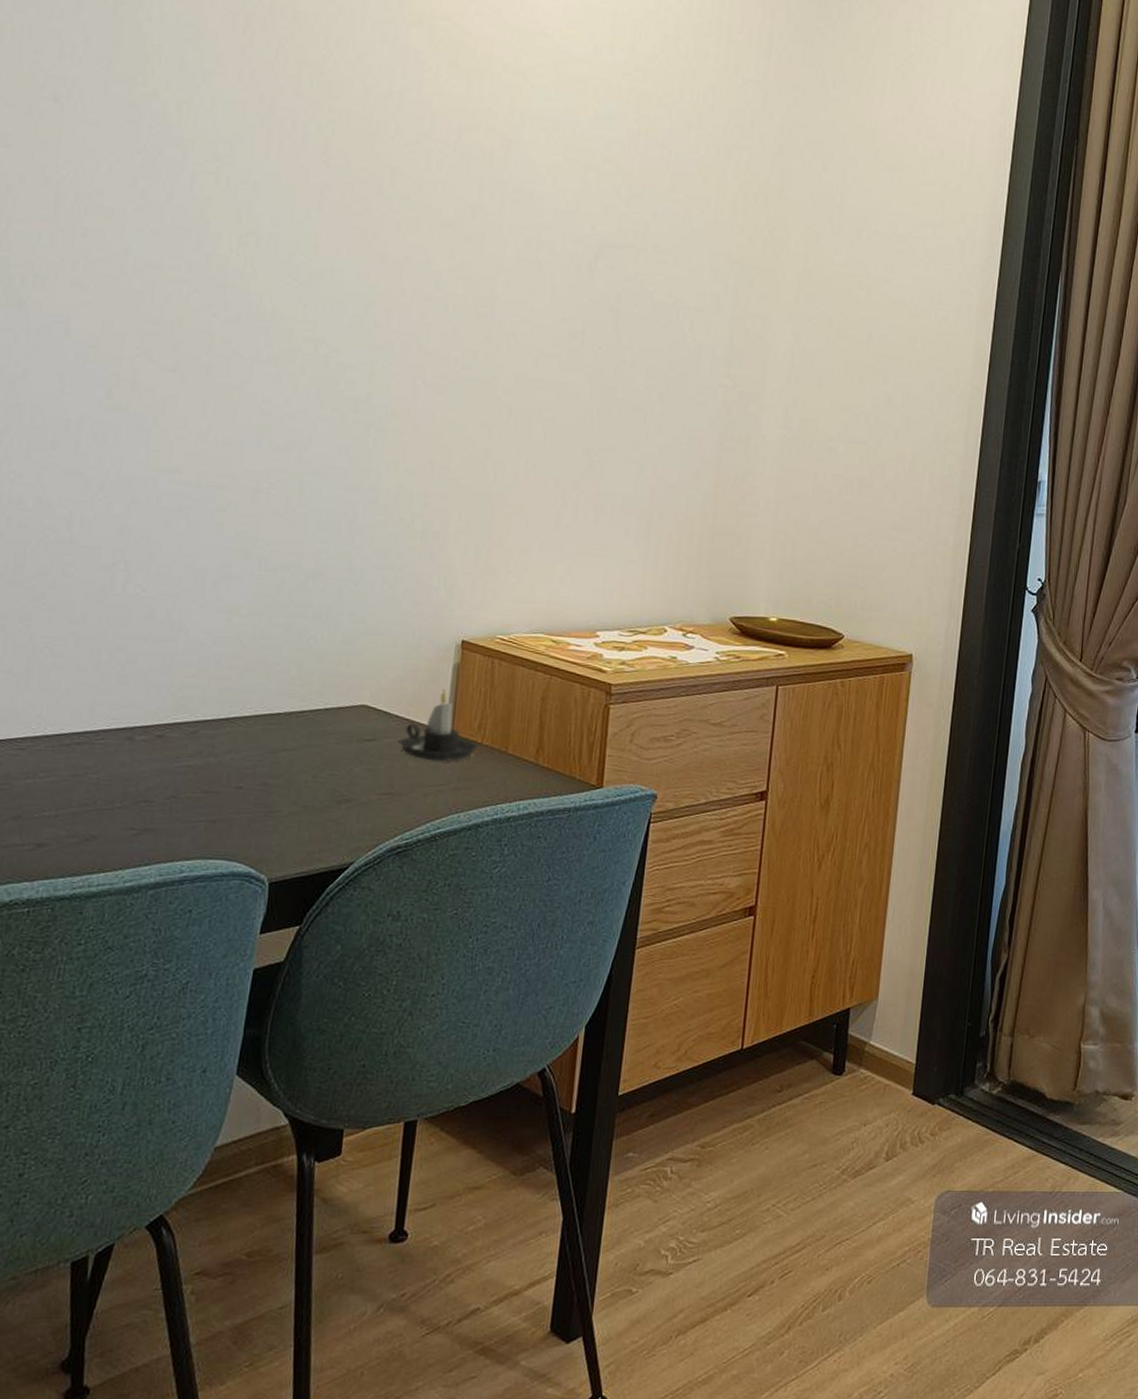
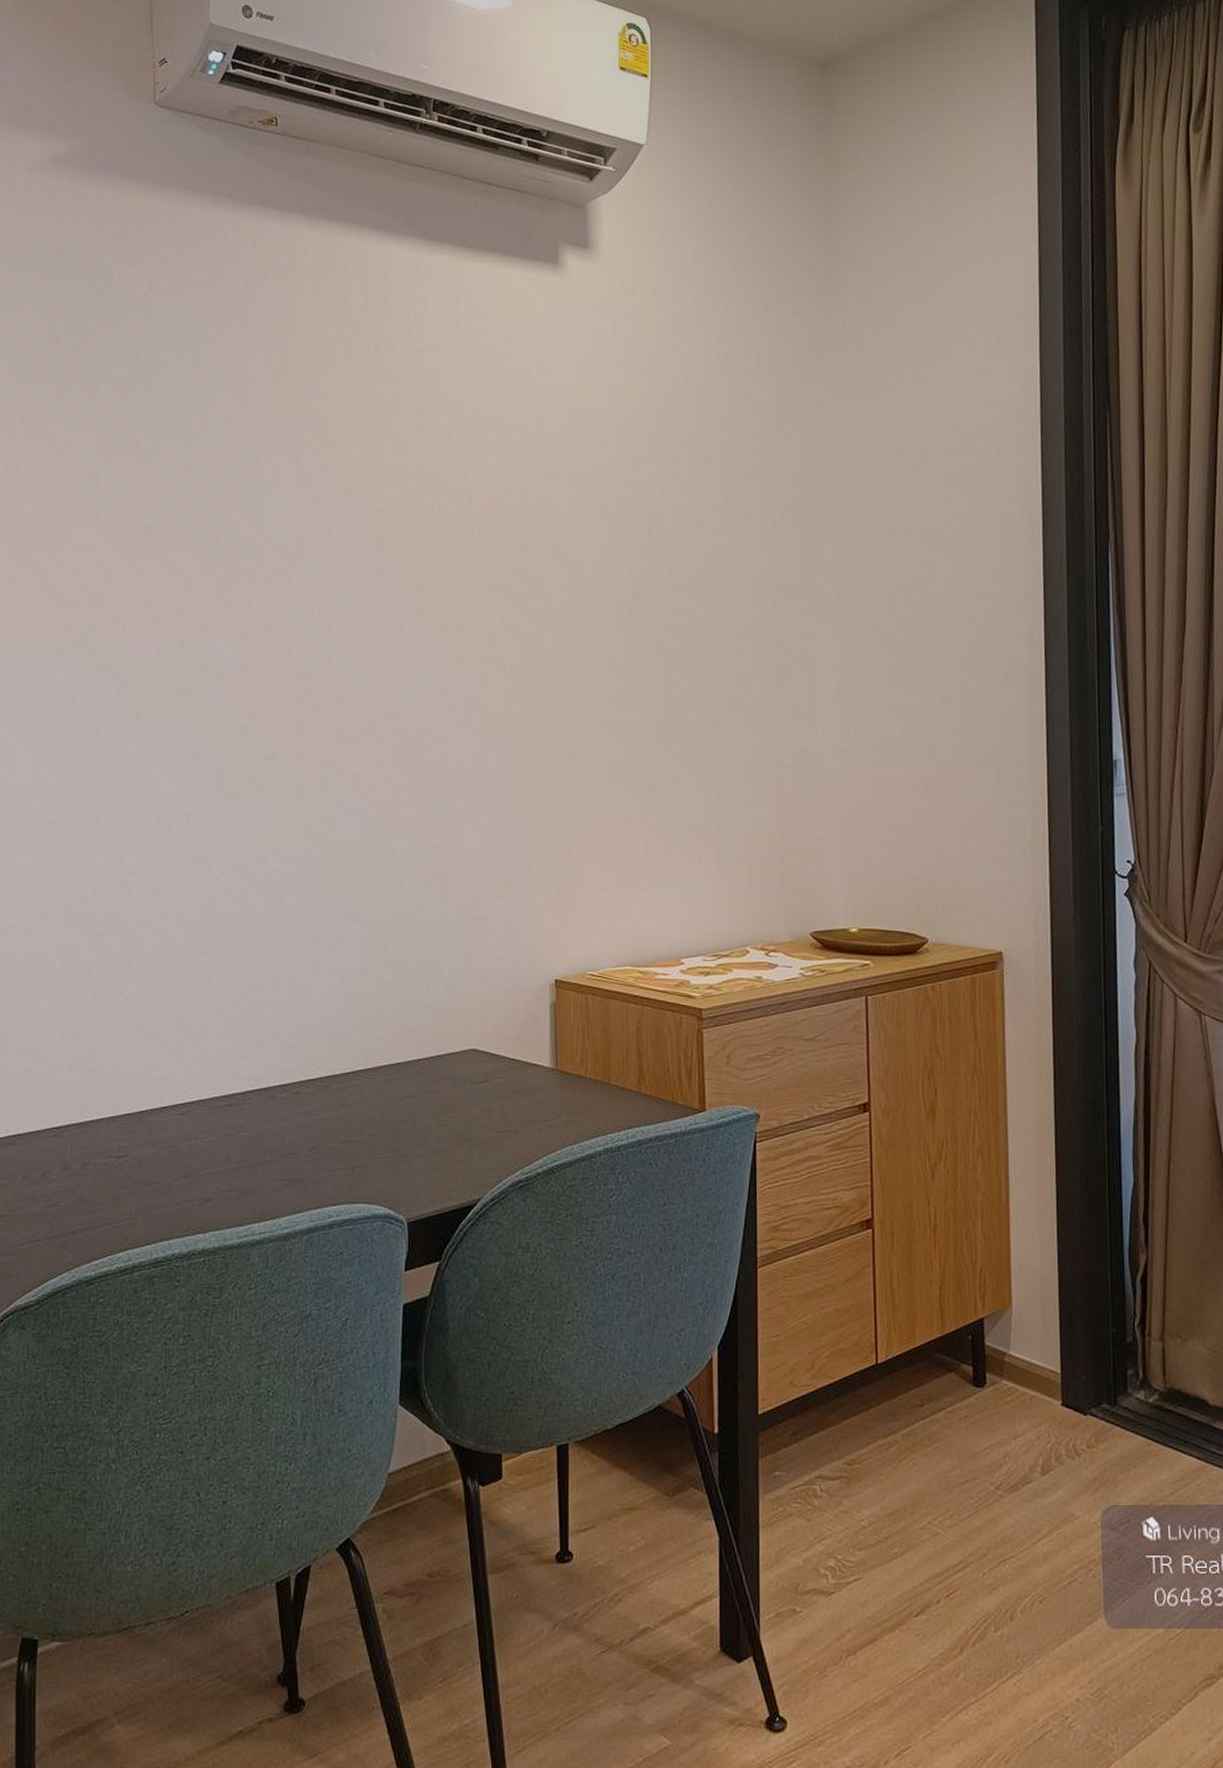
candle: present [397,689,480,762] -> none [507,1028,584,1097]

